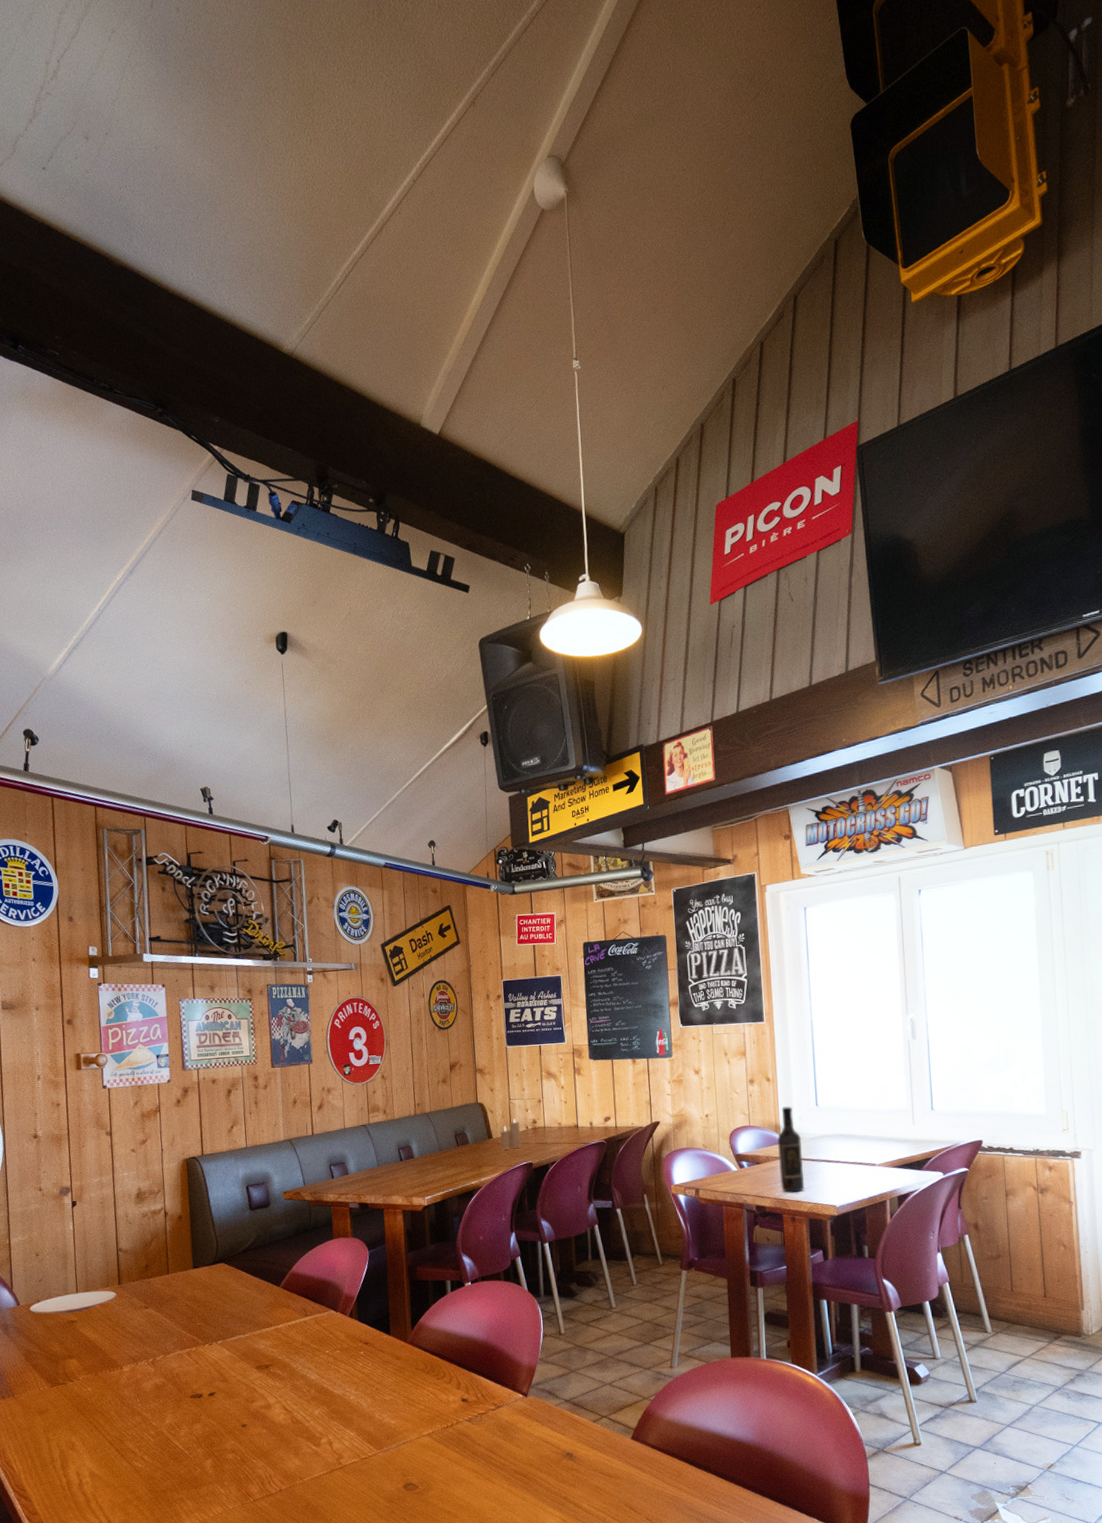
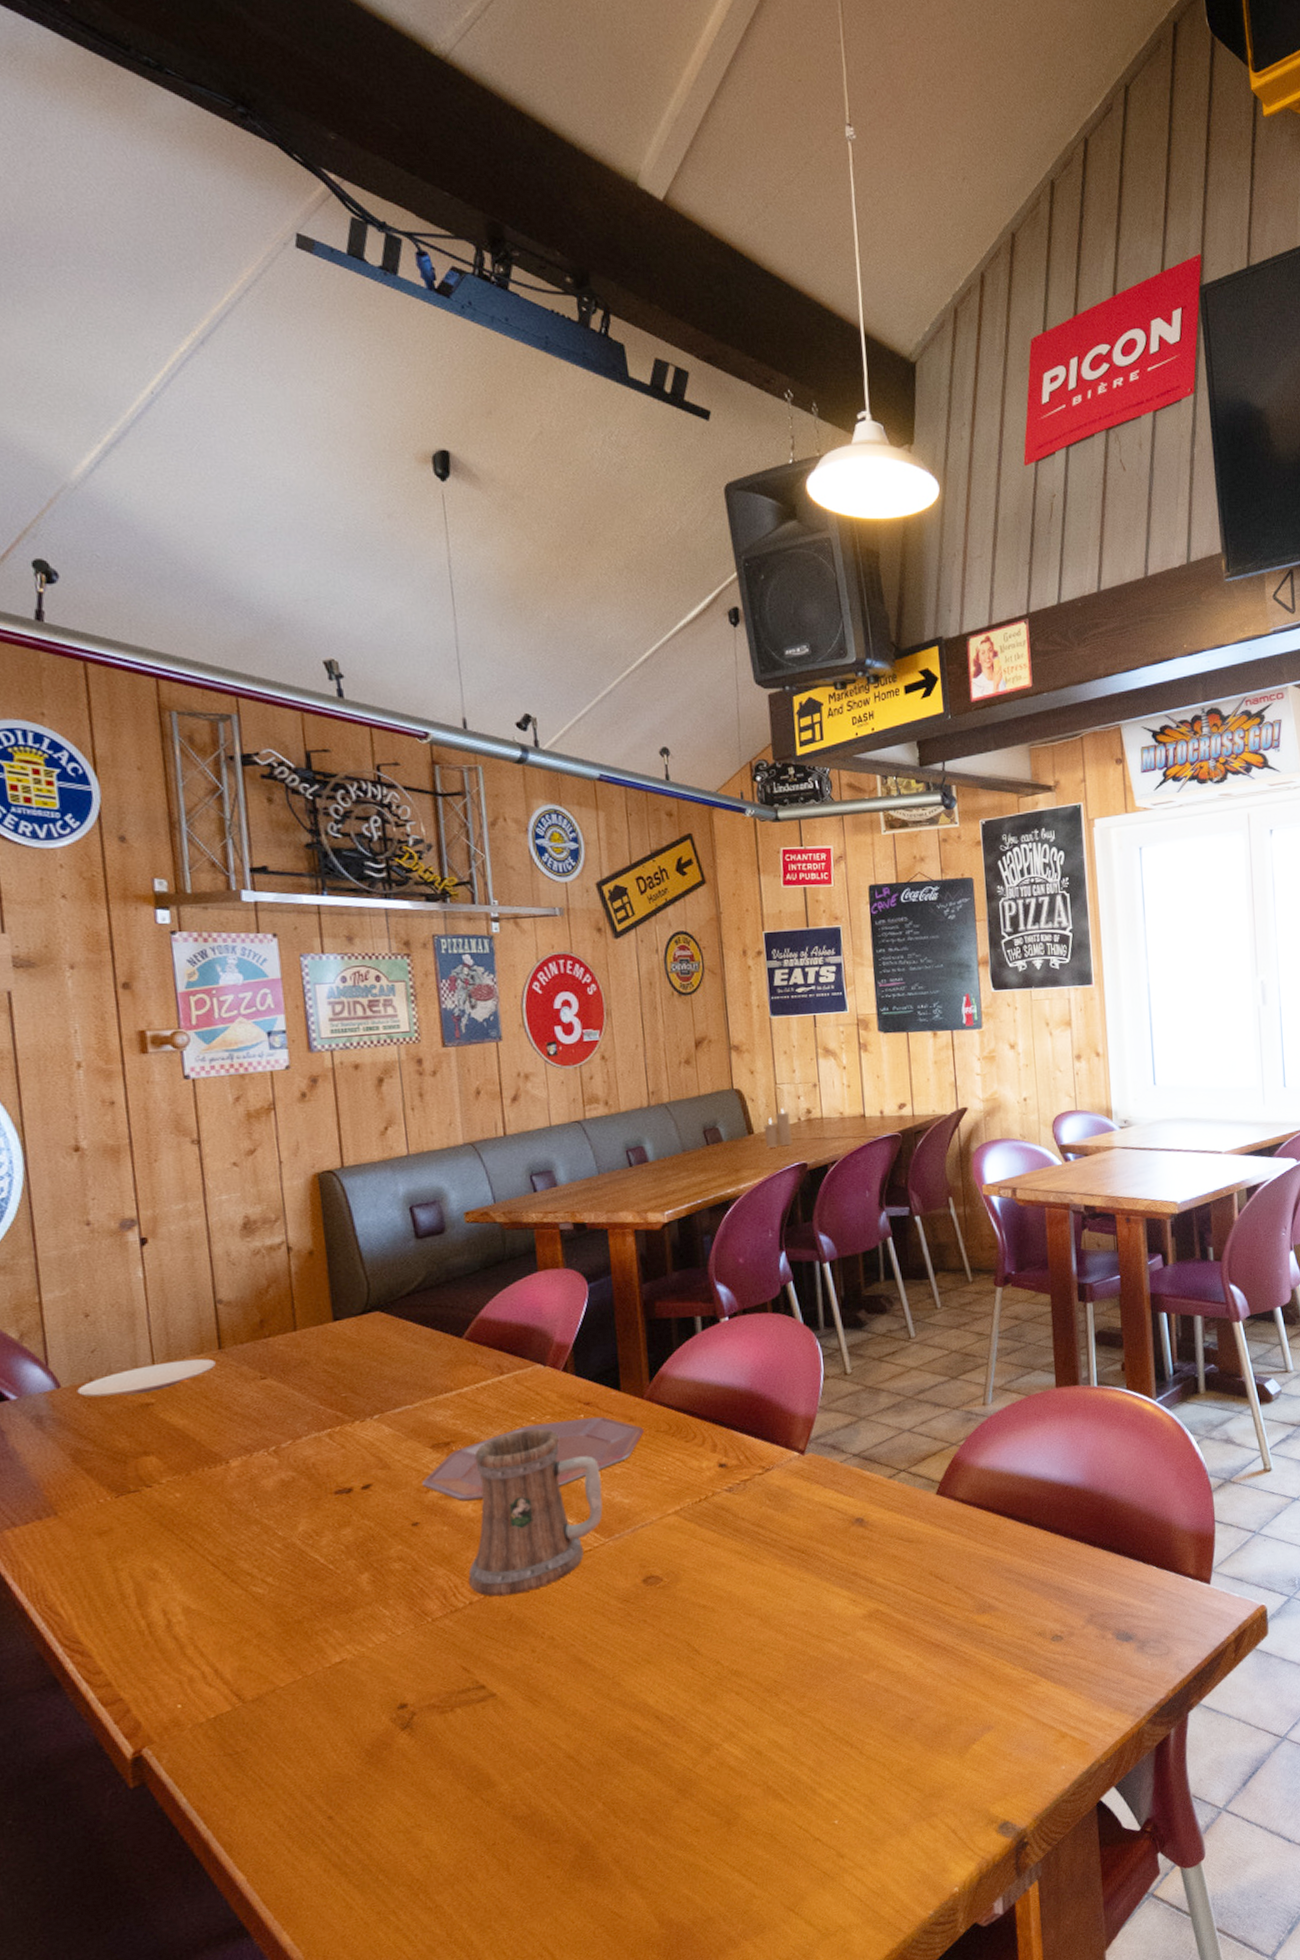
plate: none [249,1354,407,1412] -> present [422,1416,644,1502]
beer mug: none [279,1360,376,1488] -> present [468,1429,603,1597]
wine bottle: present [777,1106,805,1193] -> none [1109,1086,1142,1189]

